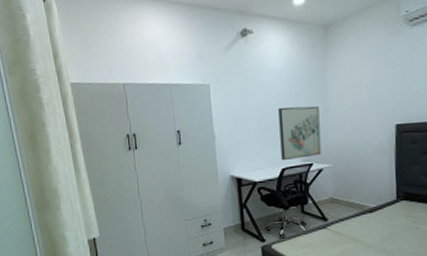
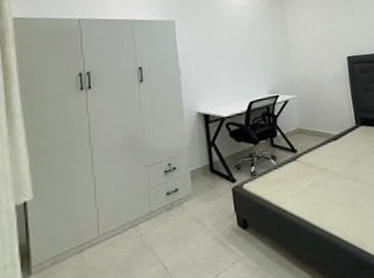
wall art: present [278,106,322,161] -> none [243,41,286,95]

